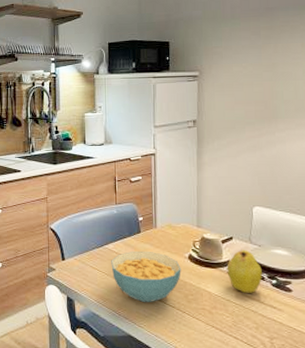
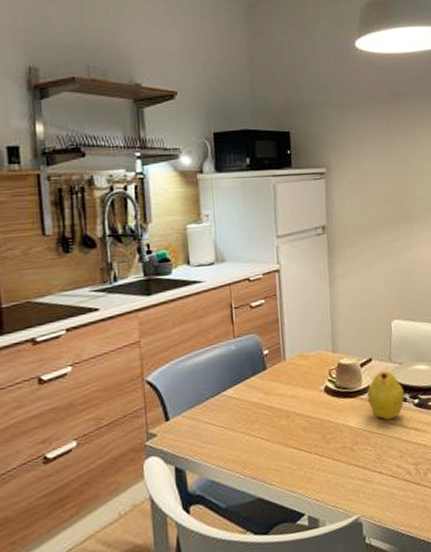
cereal bowl: present [111,251,181,303] -> none [231,390,317,455]

